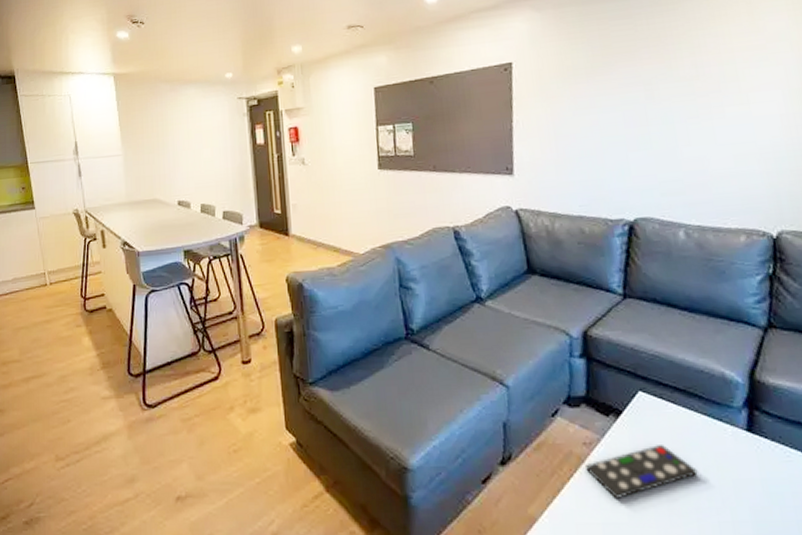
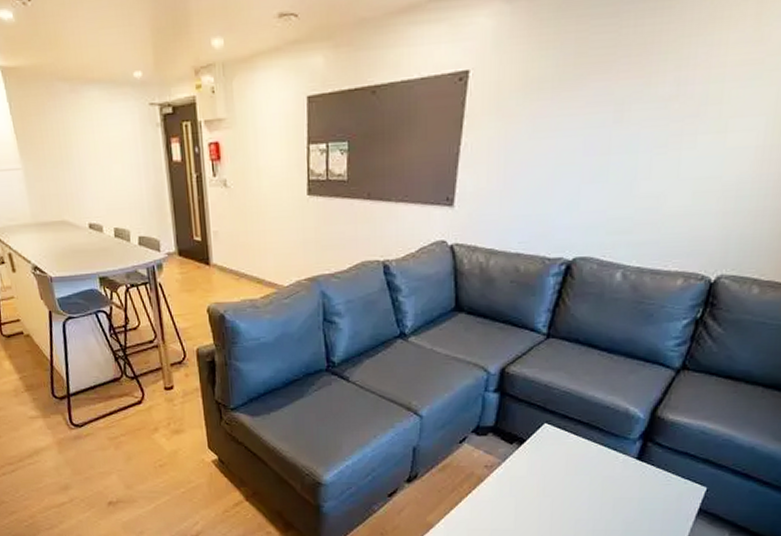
remote control: present [586,445,698,498] -> none [484,469,584,511]

